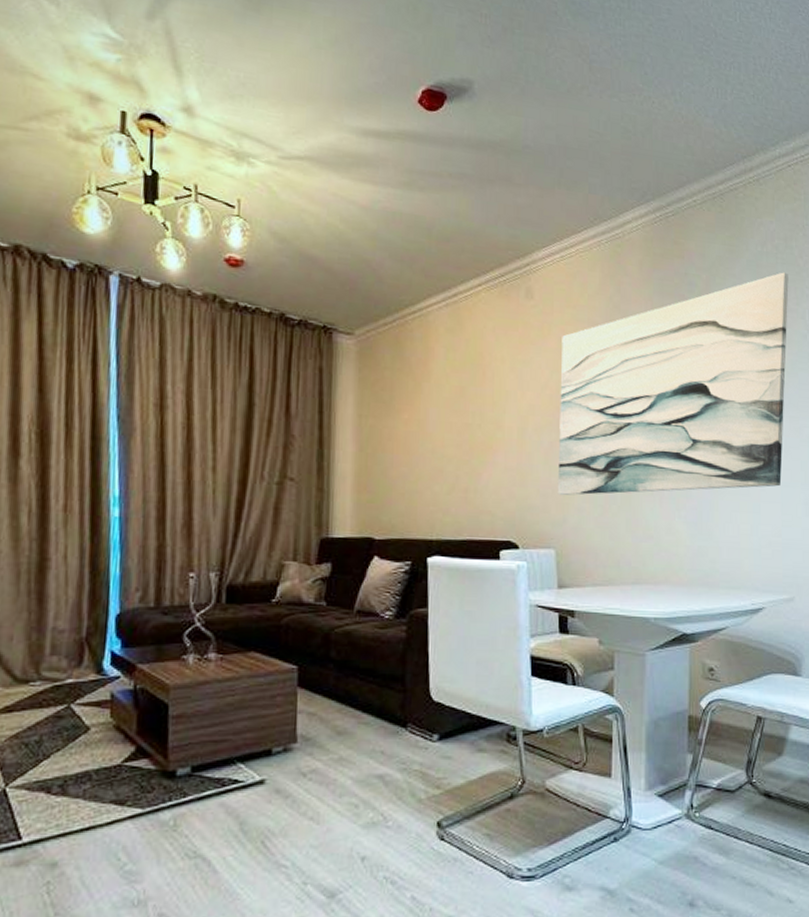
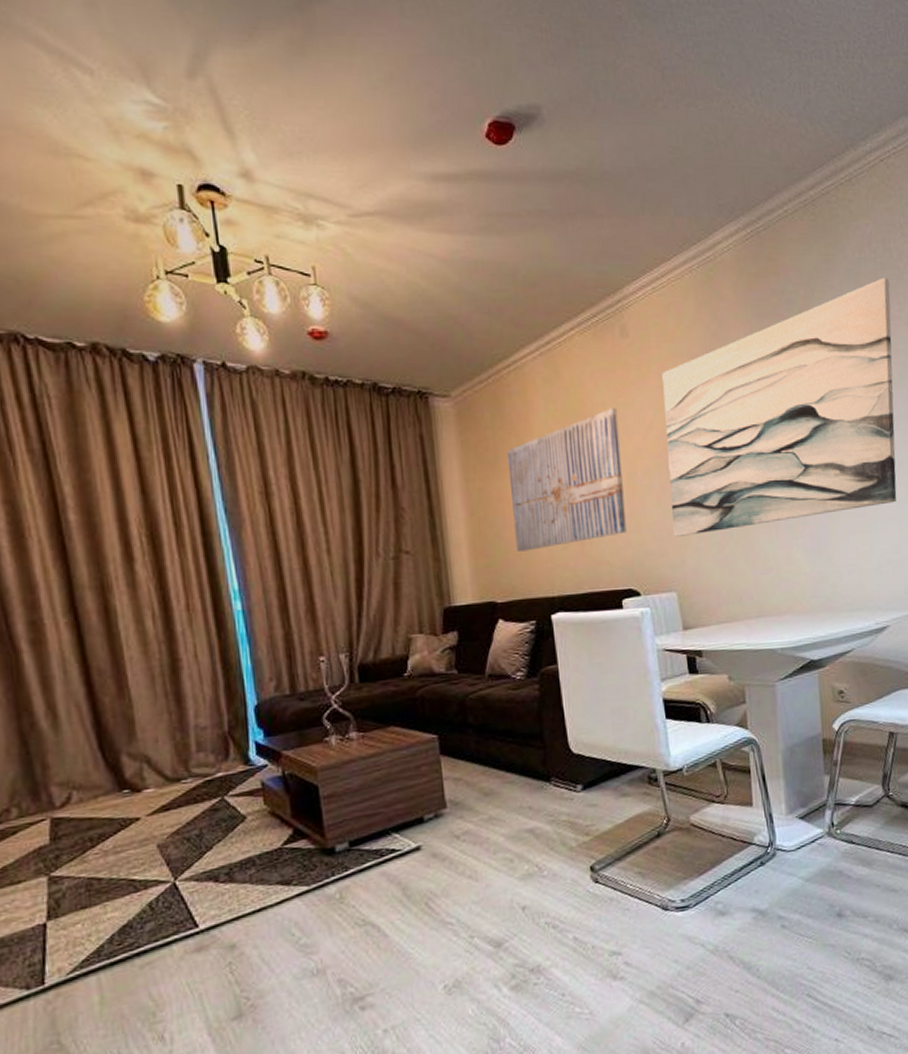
wall art: none [400,363,515,492] -> present [506,408,627,552]

